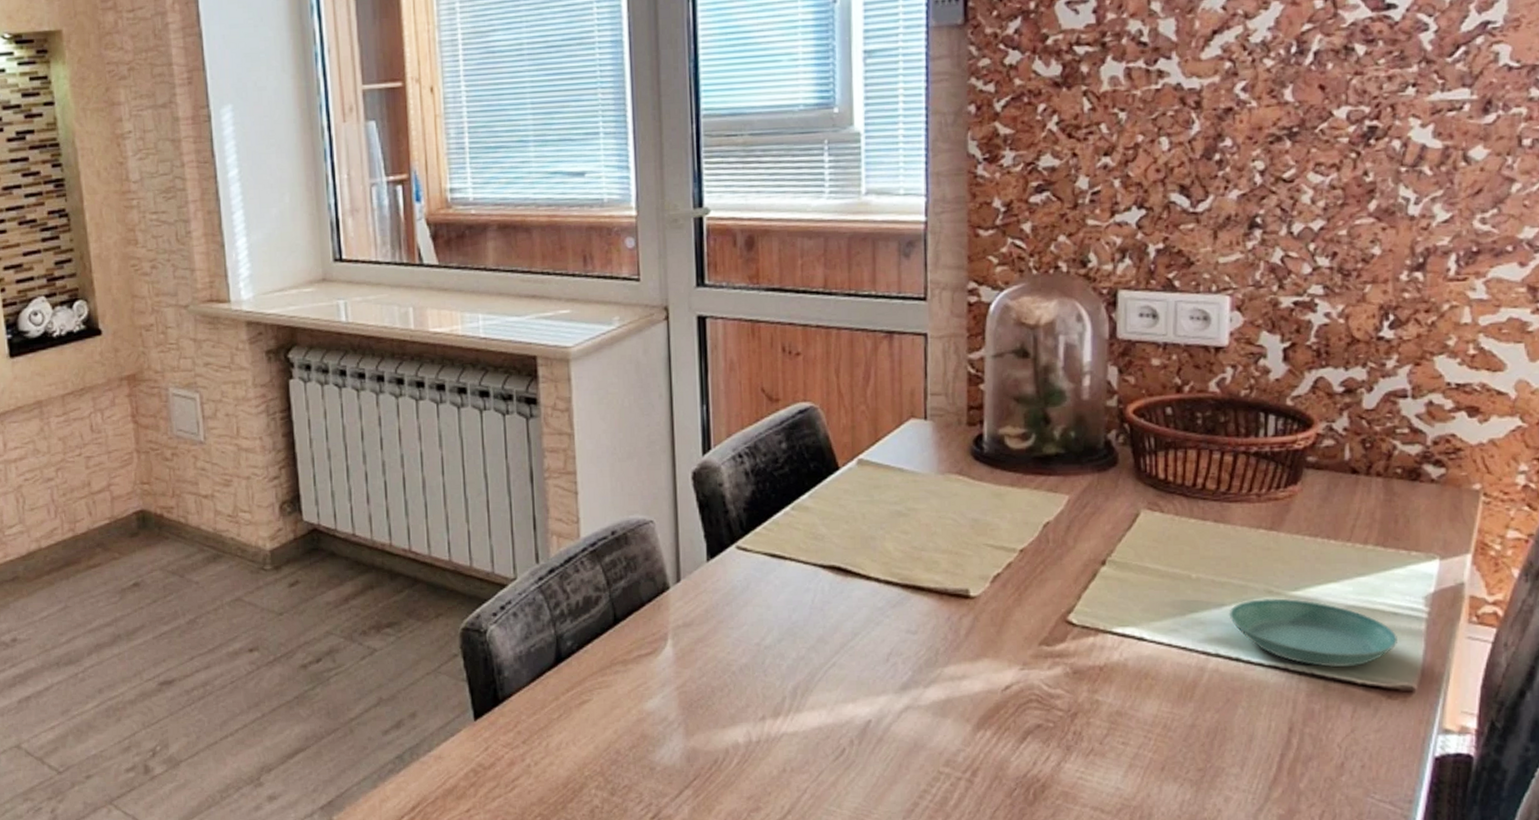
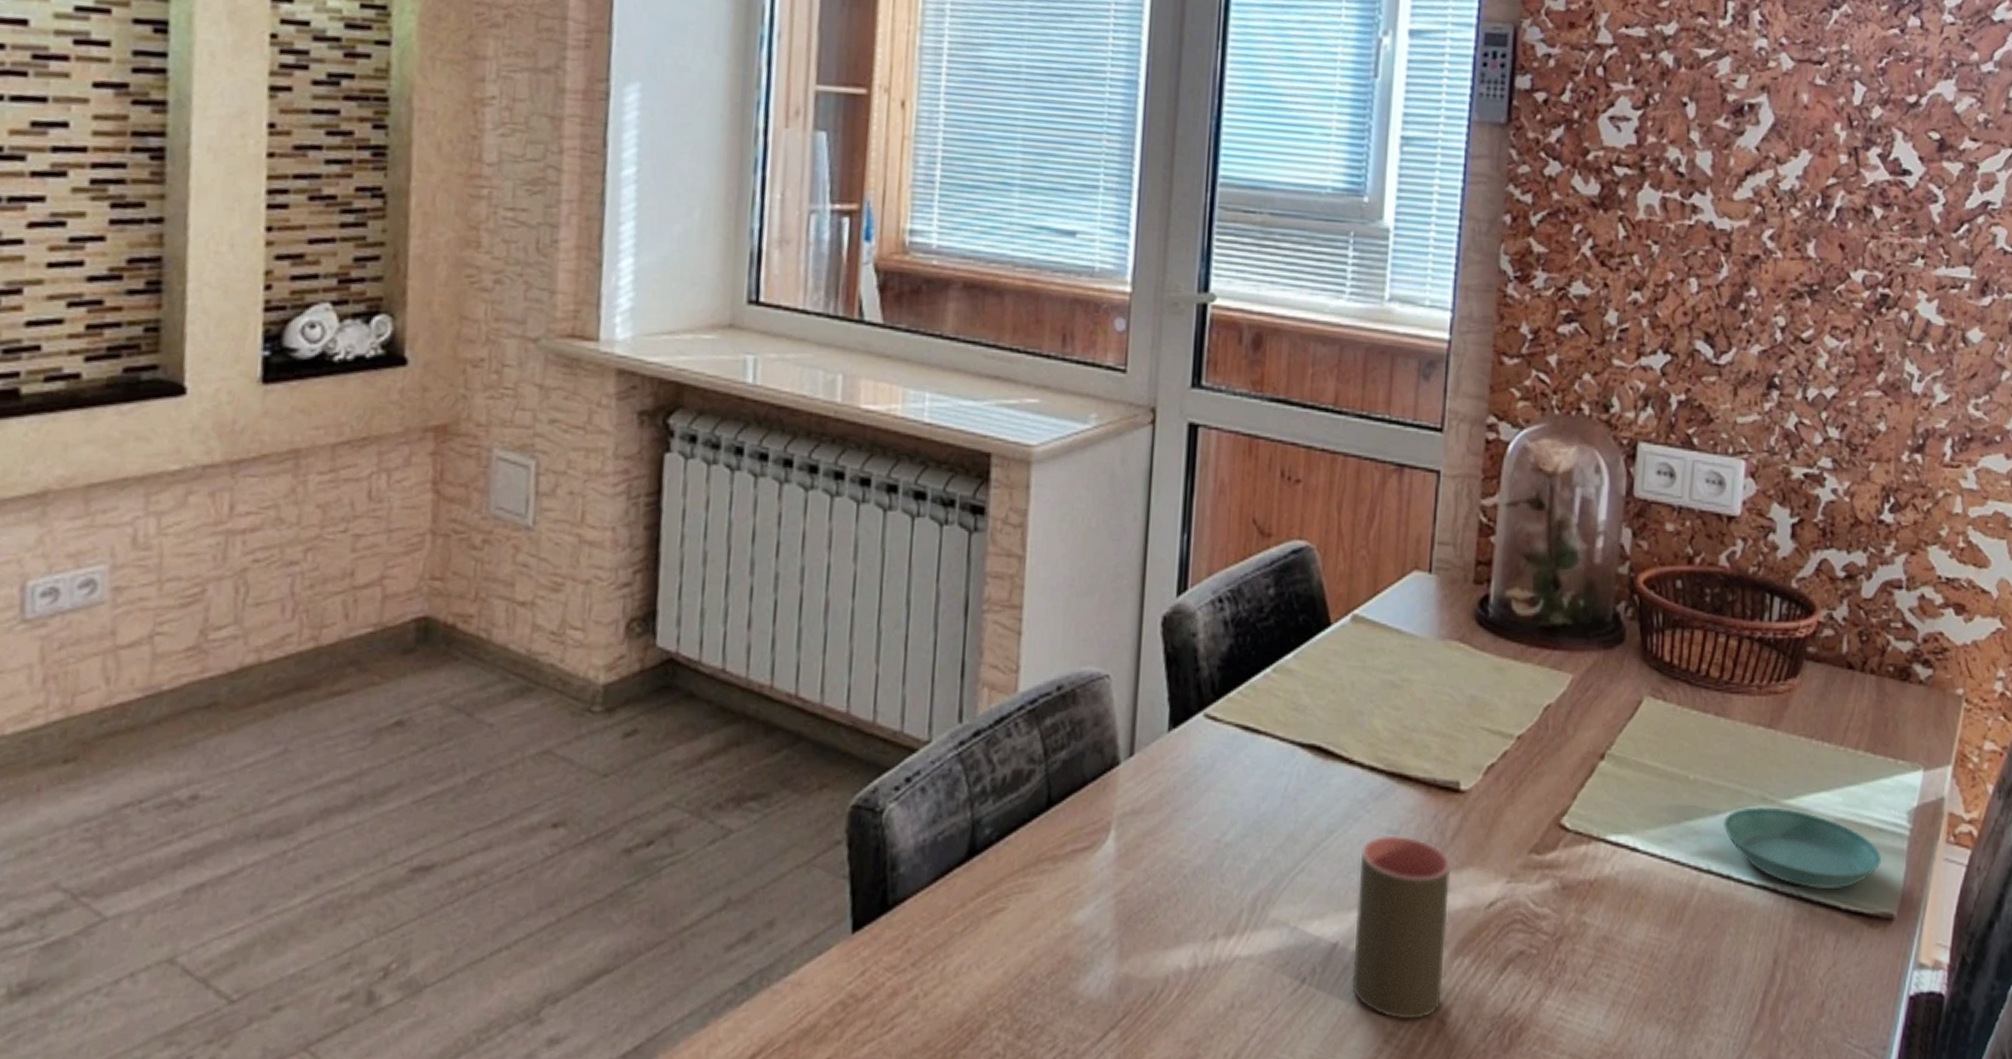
cup: none [884,634,968,780] -> present [1352,835,1452,1020]

